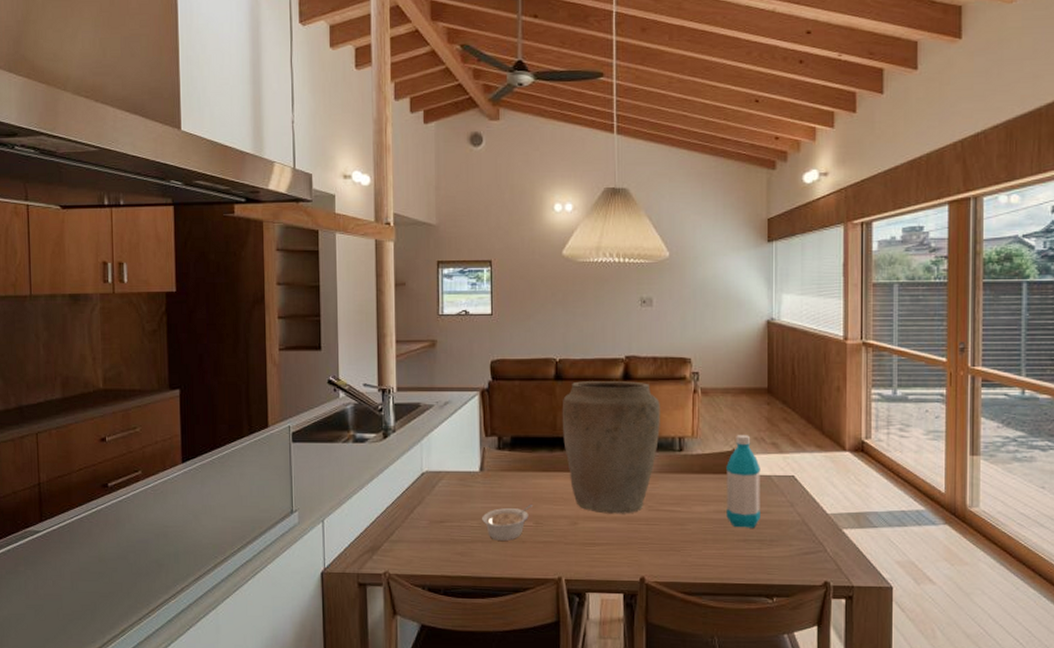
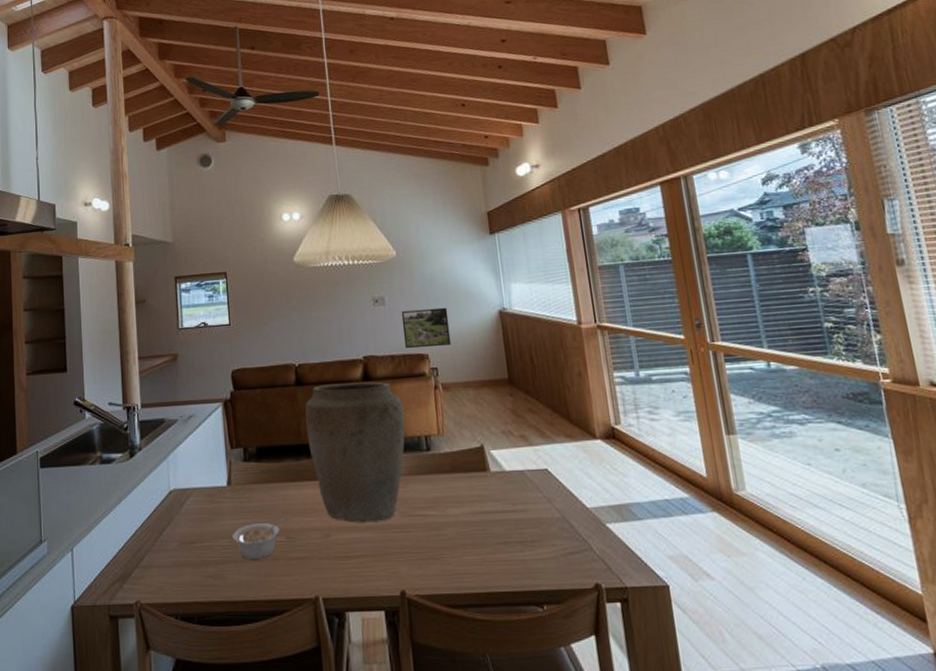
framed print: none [668,313,715,352] -> present [401,307,452,349]
water bottle: present [726,435,760,528] -> none [476,429,519,530]

